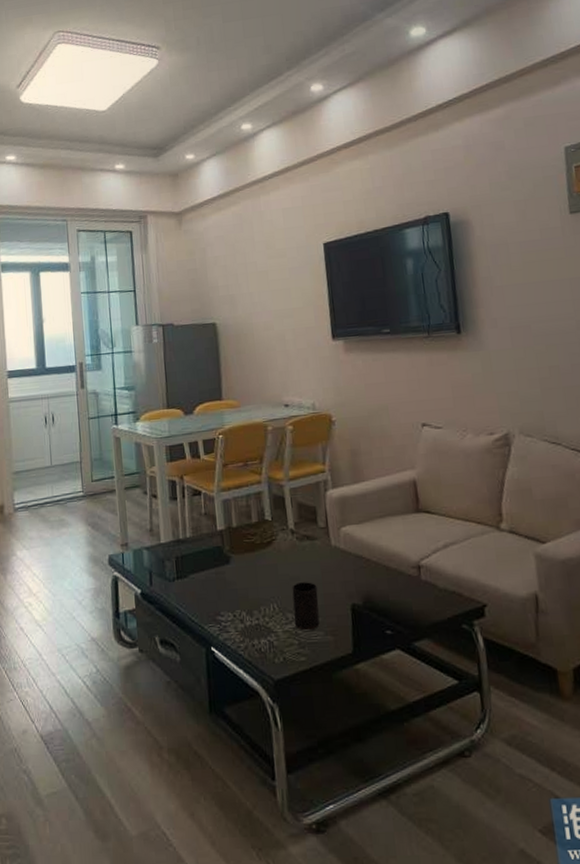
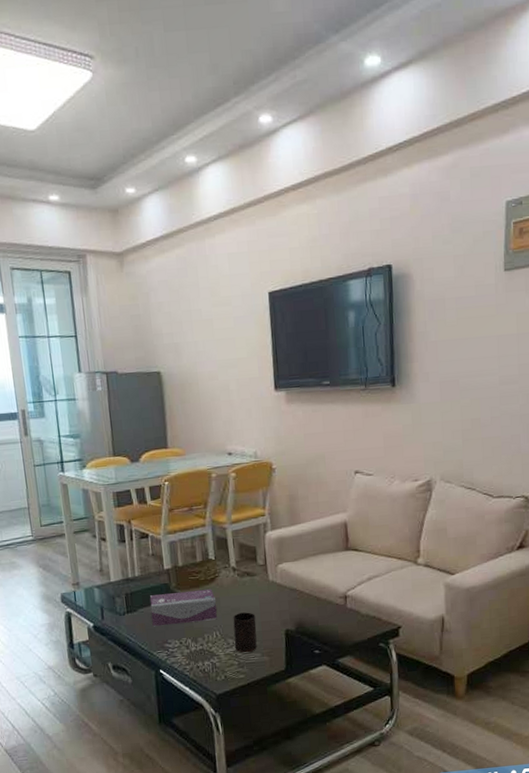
tissue box: none [201,553,275,596] -> present [149,588,217,627]

